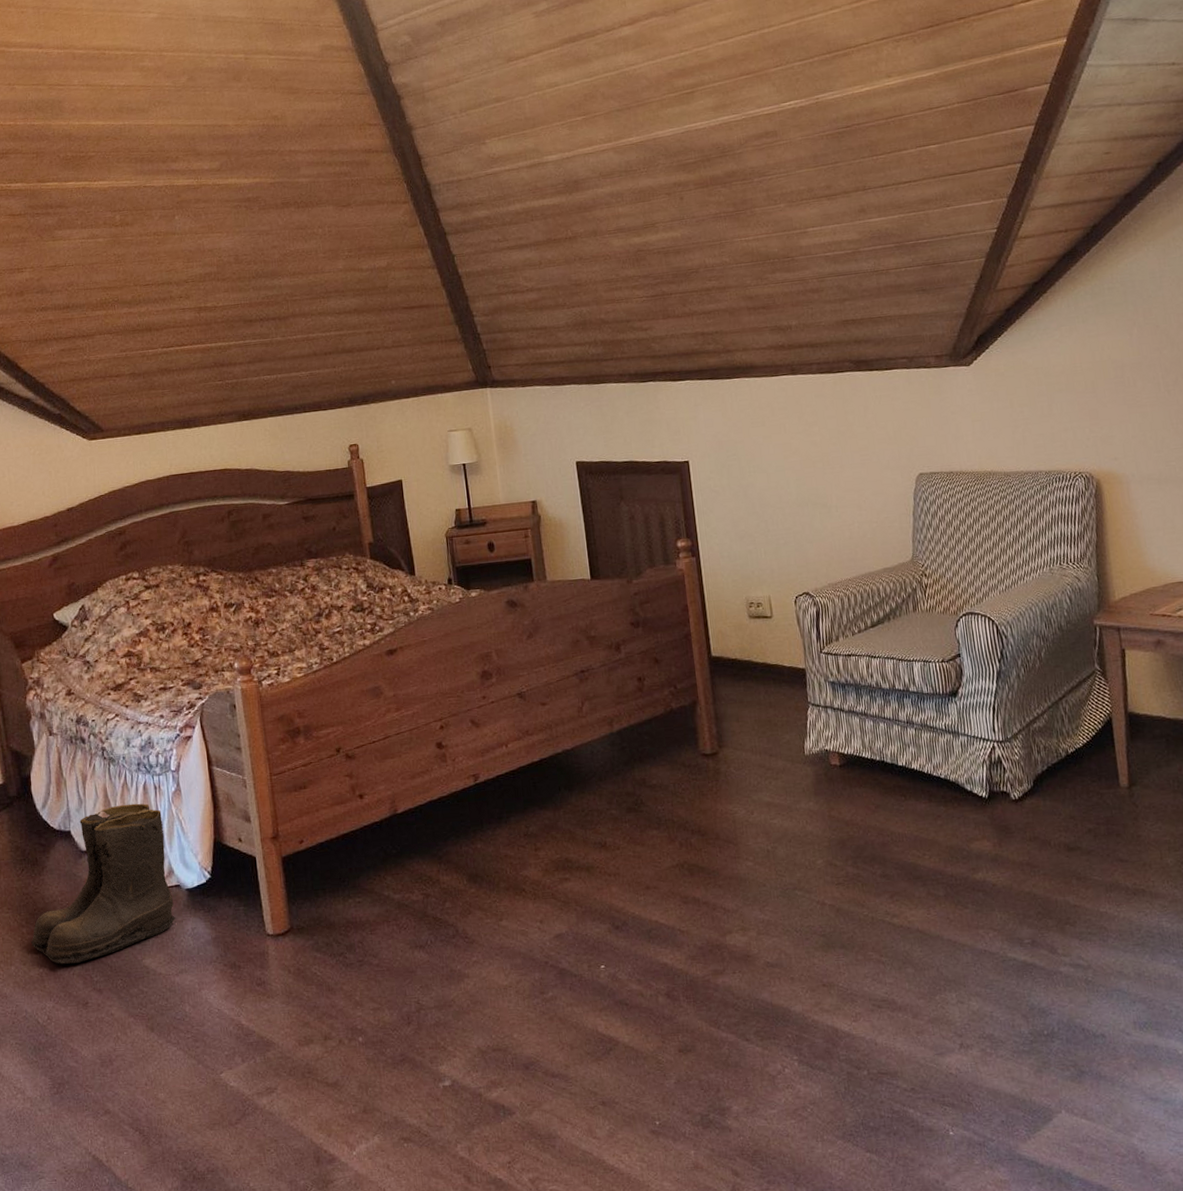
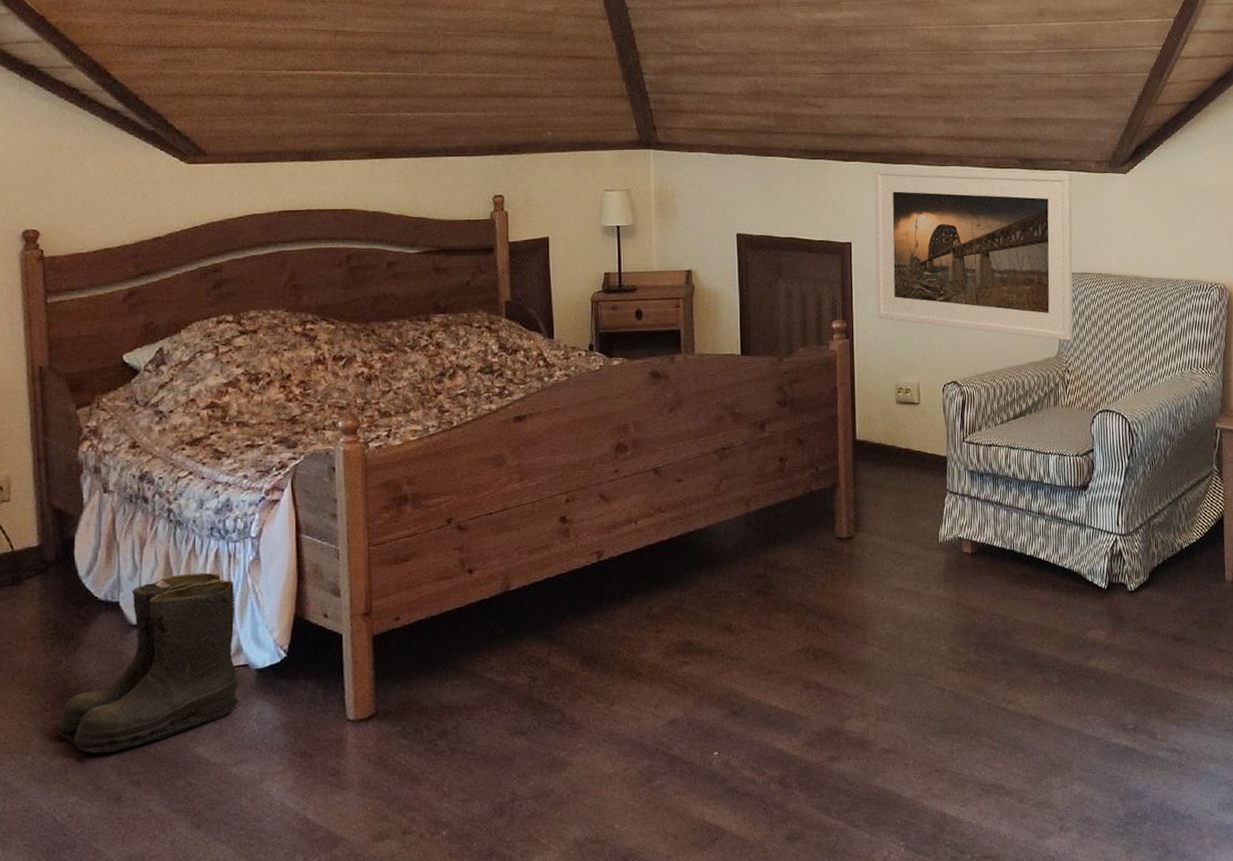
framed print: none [704,371,927,544] -> present [874,167,1073,341]

